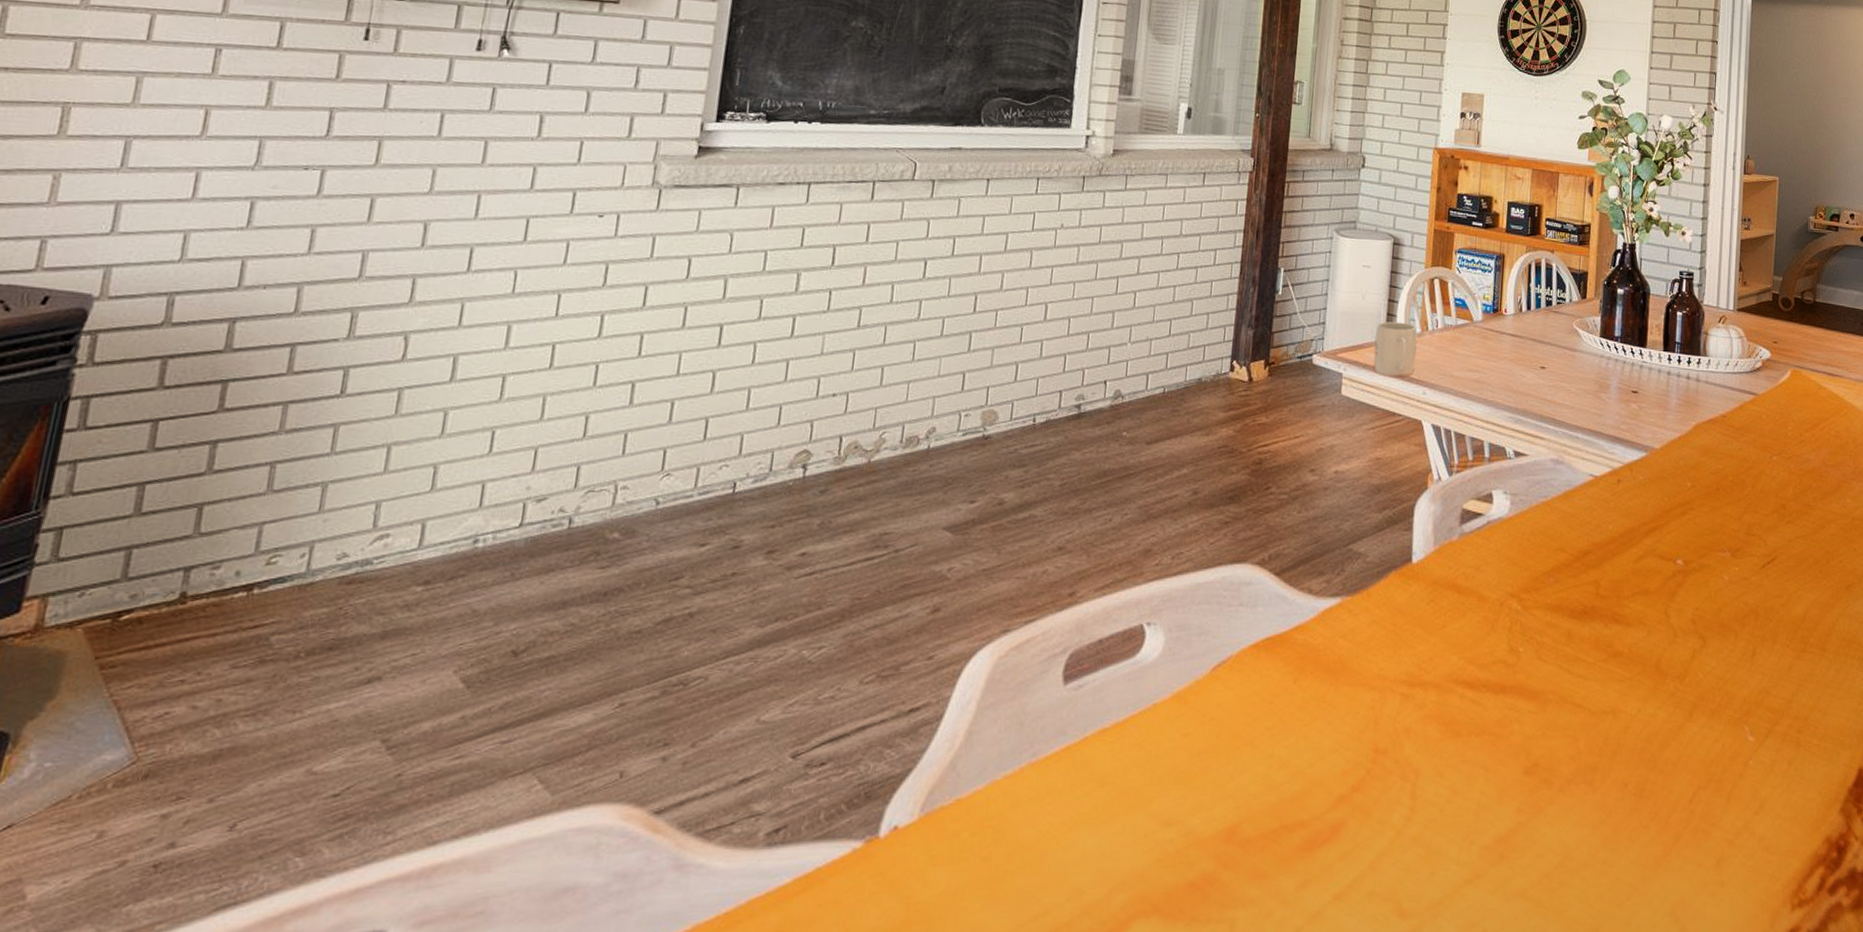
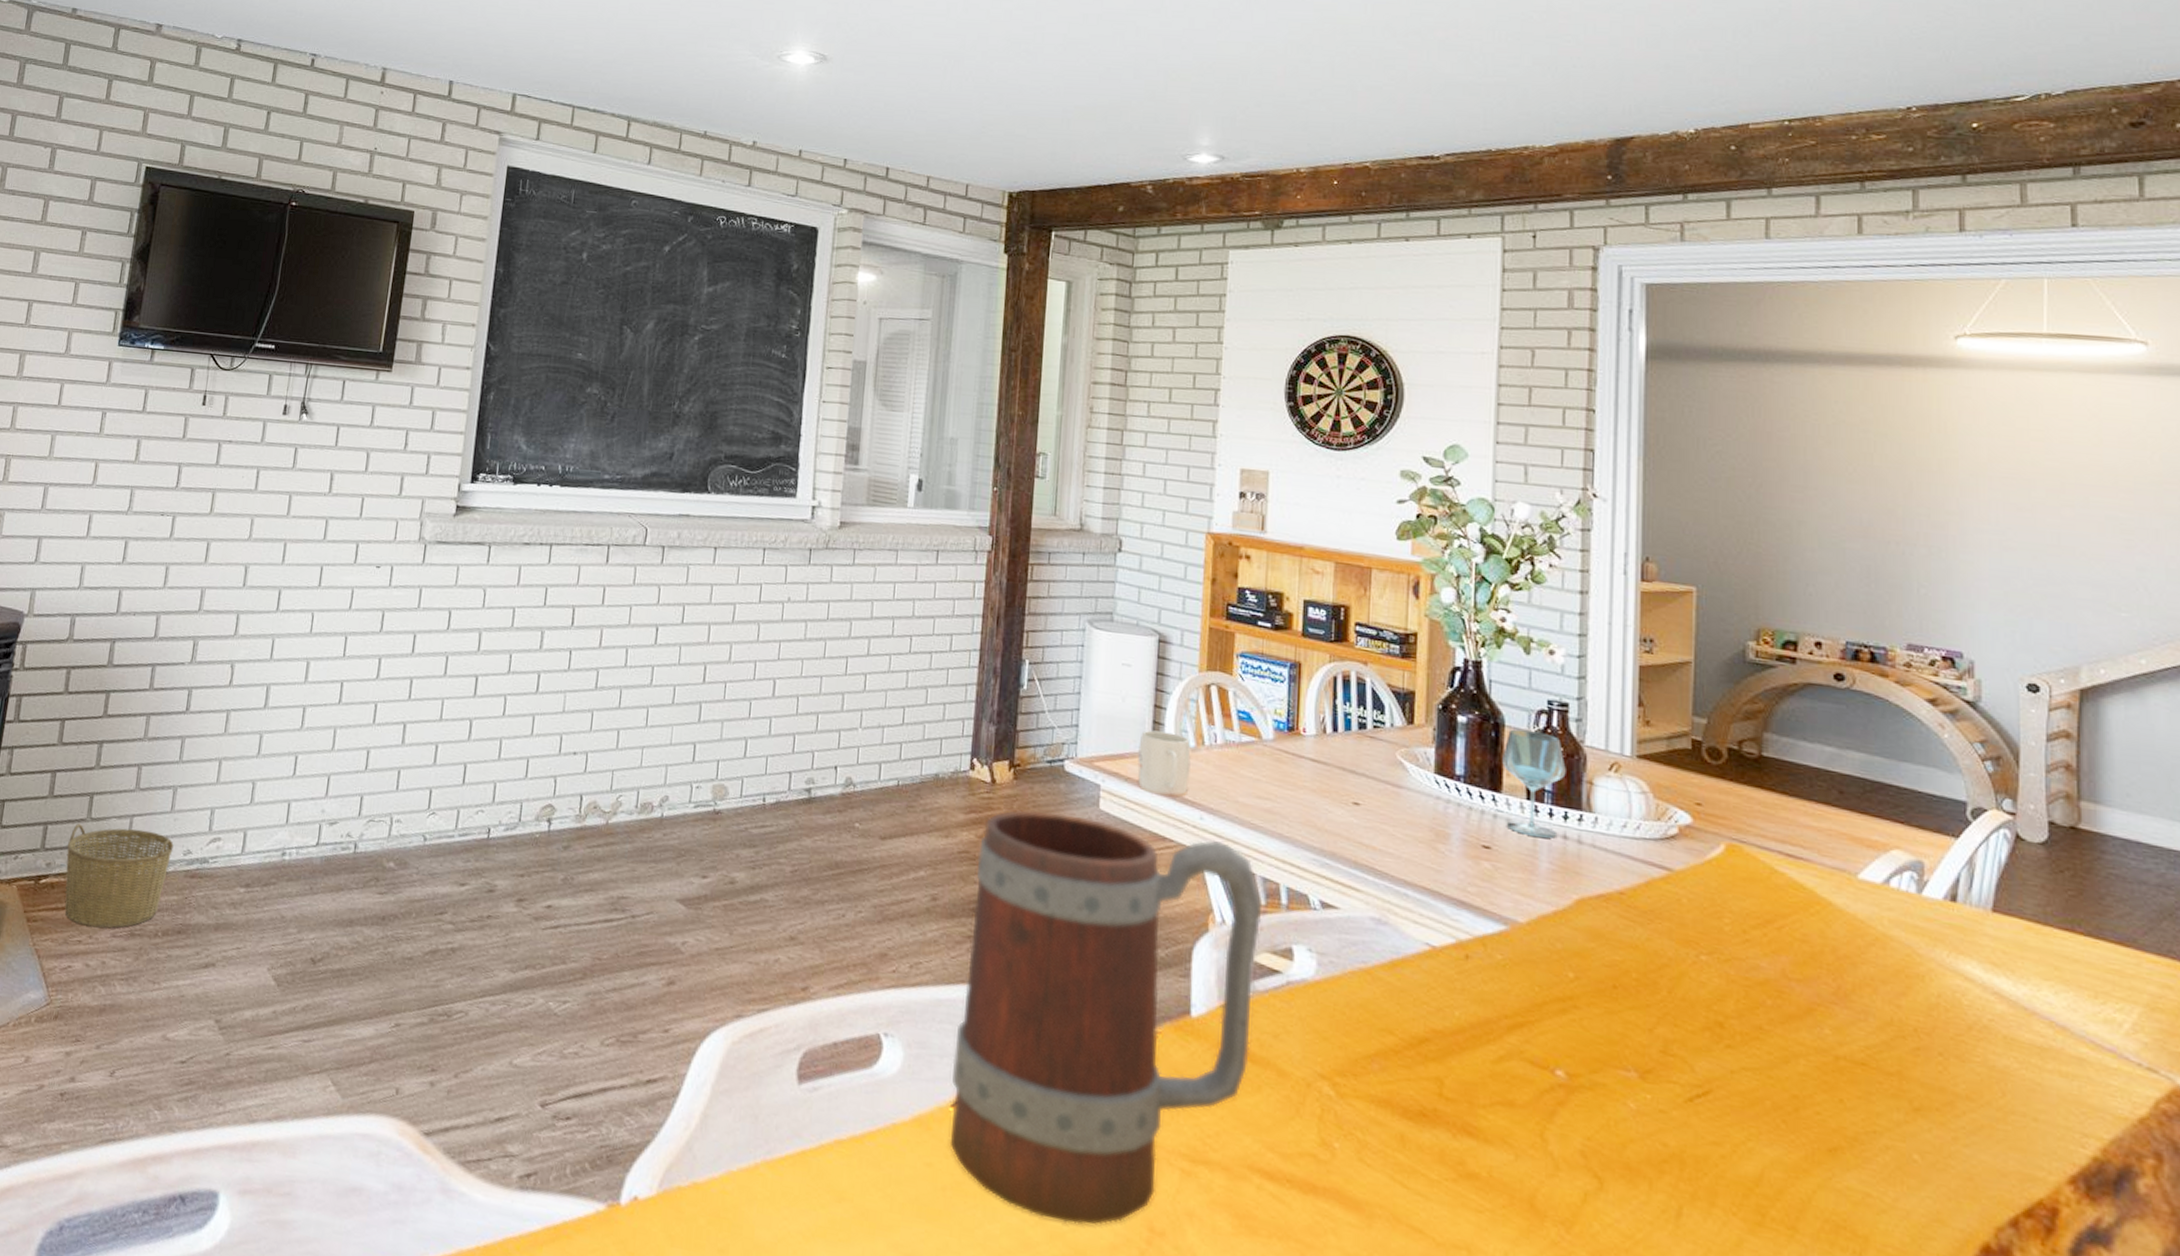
basket: none [159,538,323,661] -> present [64,824,174,929]
beer mug: none [1205,402,1471,760] -> present [949,809,1263,1225]
wine glass: none [1647,296,1691,381] -> present [1502,729,1566,839]

